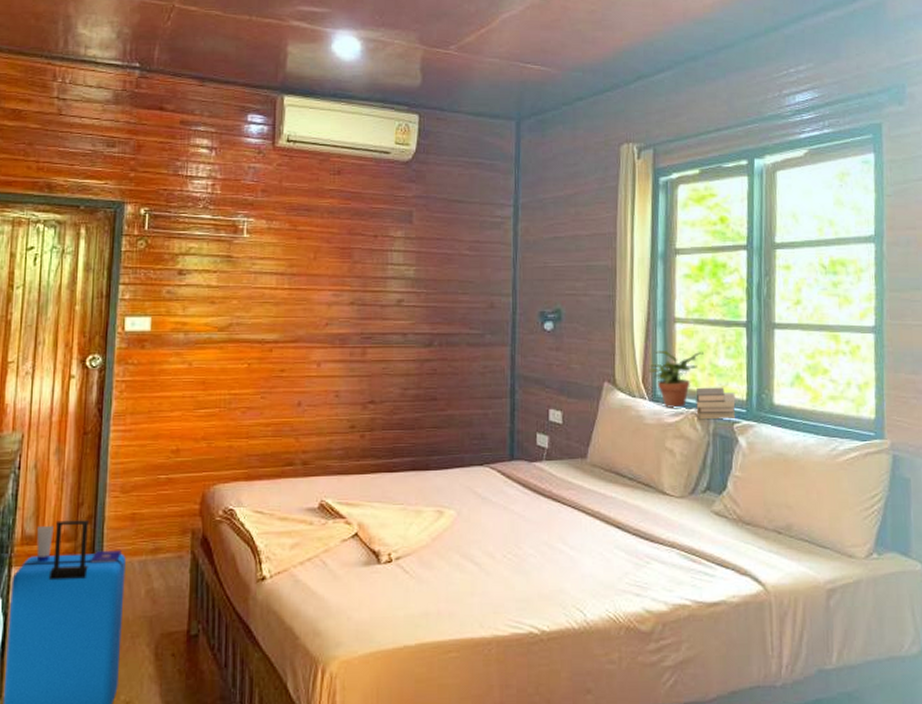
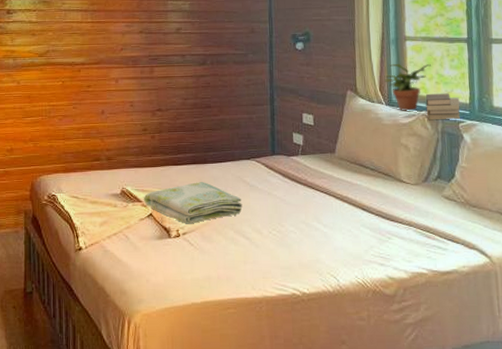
towel: none [348,493,472,547] -> present [144,182,243,224]

